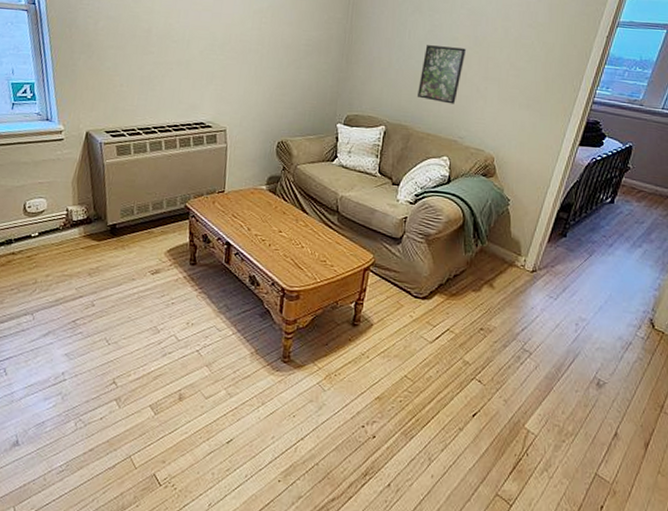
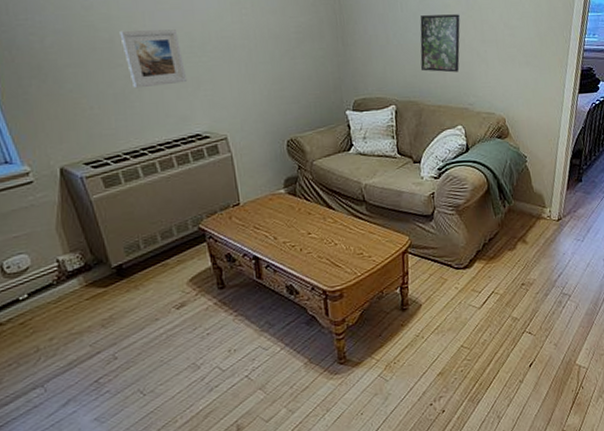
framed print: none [157,23,204,76] -> present [119,29,188,89]

